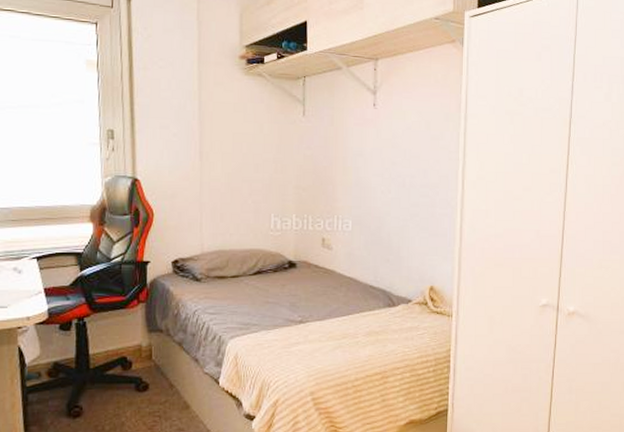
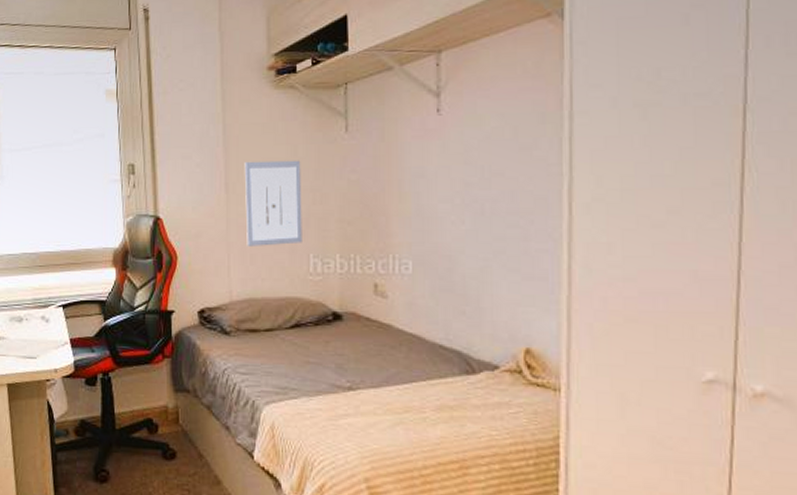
wall art: none [217,134,266,207] -> present [244,160,302,246]

